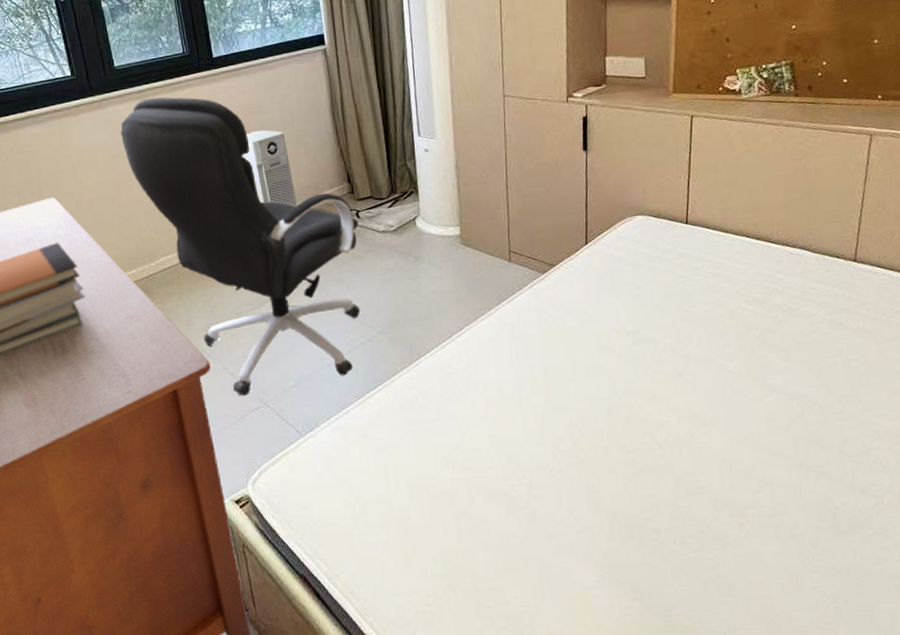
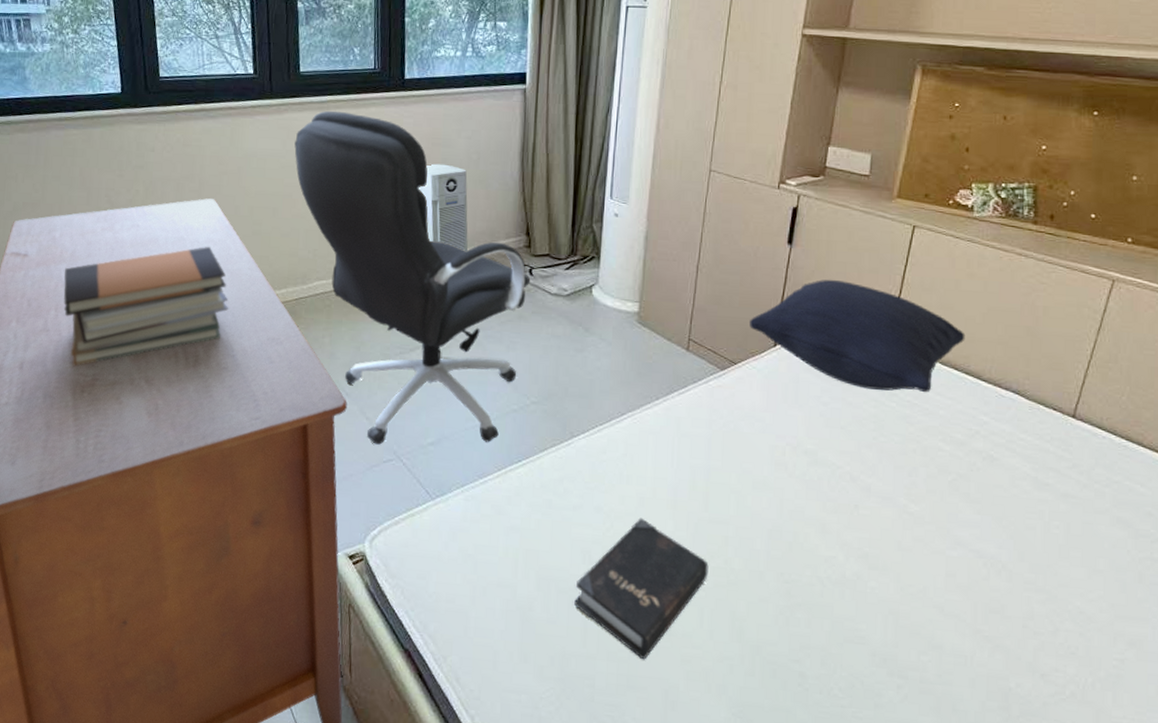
hardback book: none [444,418,560,544] -> present [574,517,709,660]
pillow: none [561,175,752,268] -> present [750,279,966,393]

